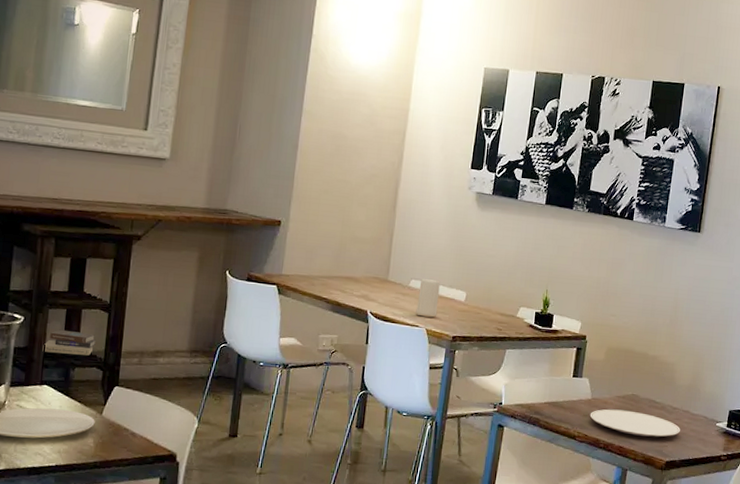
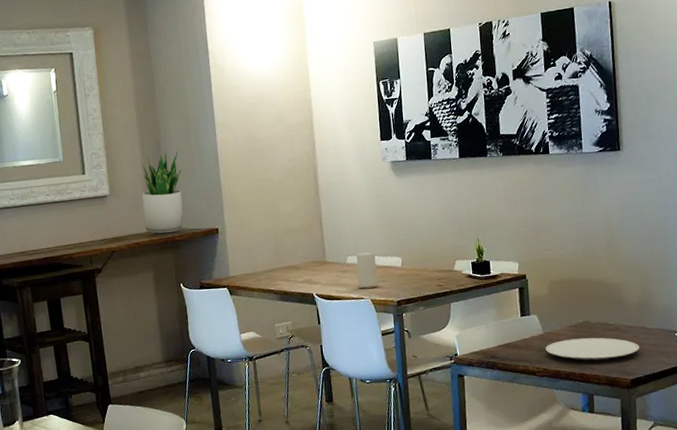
books: present [42,329,96,356] -> none [41,362,84,386]
planter: none [201,127,256,215] -> present [141,151,183,234]

